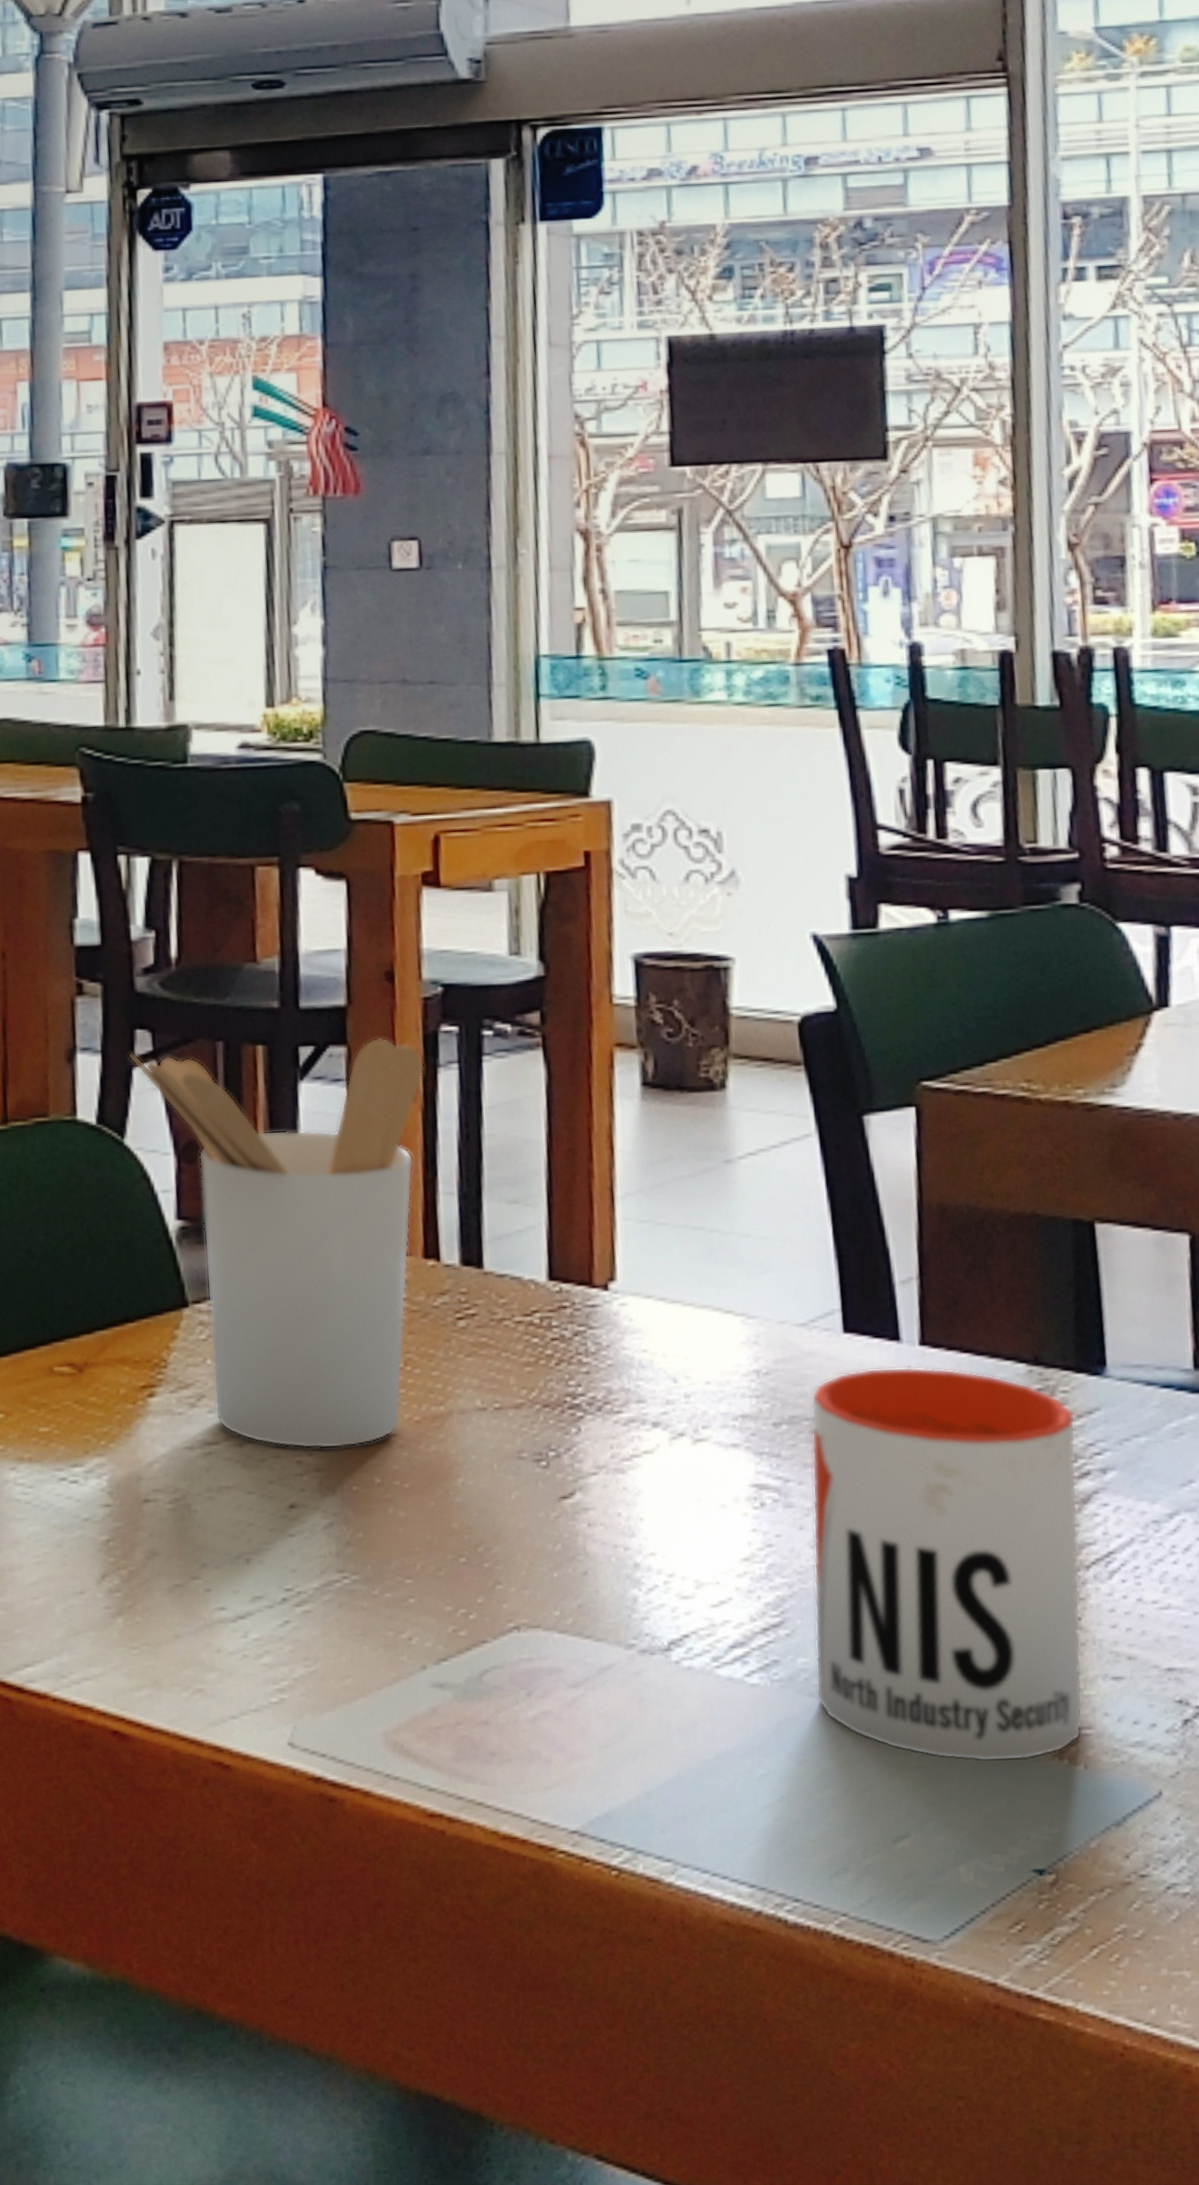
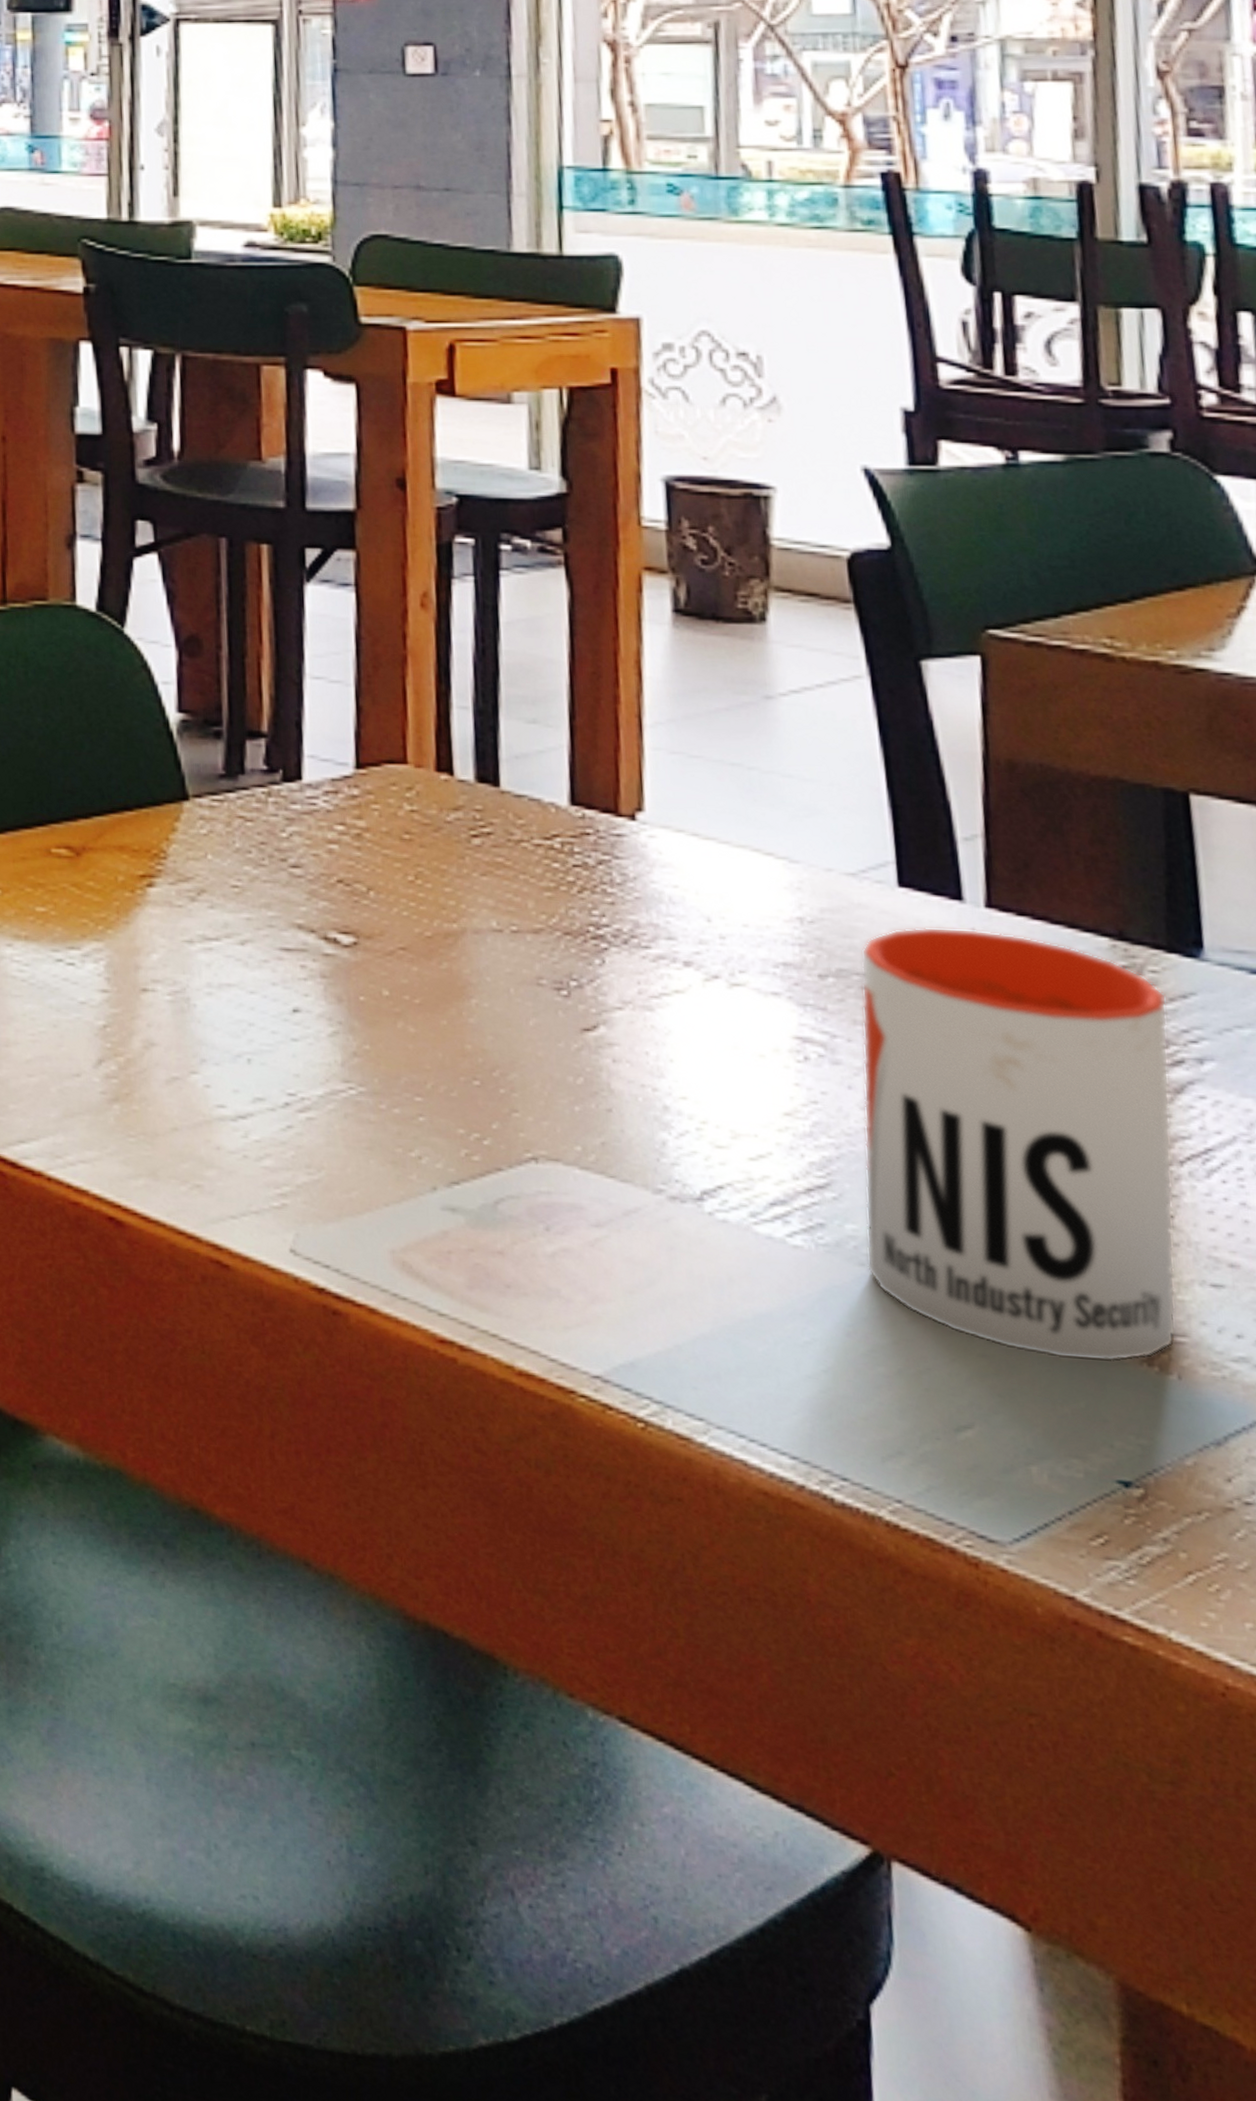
utensil holder: present [129,1037,425,1449] -> none [129,542,438,957]

